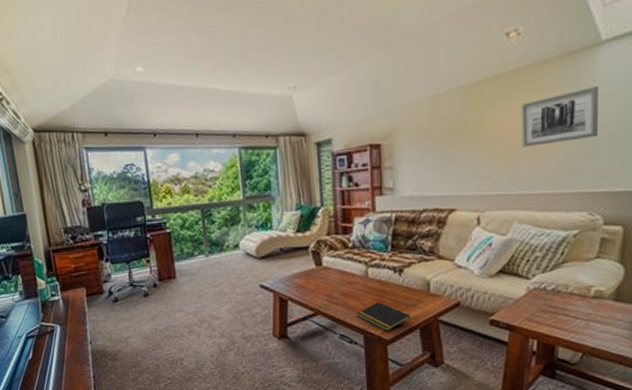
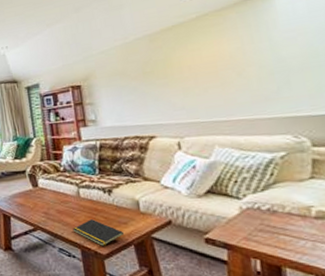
wall art: present [521,85,599,148] -> none [205,23,289,81]

